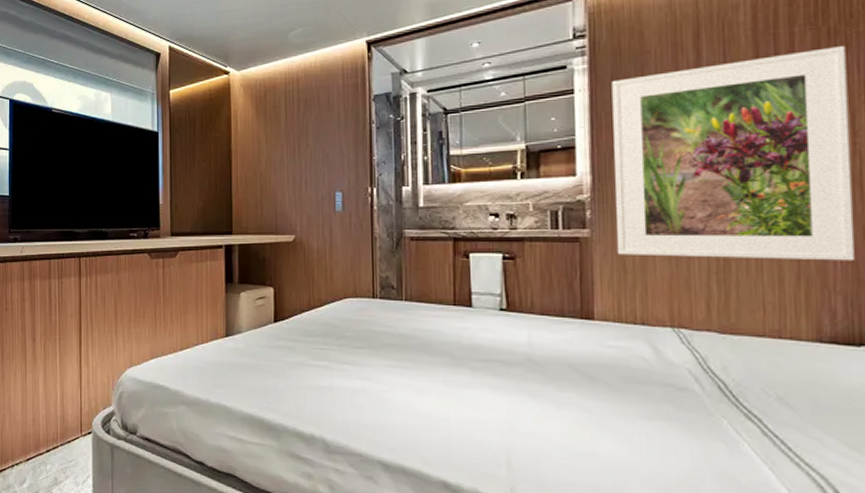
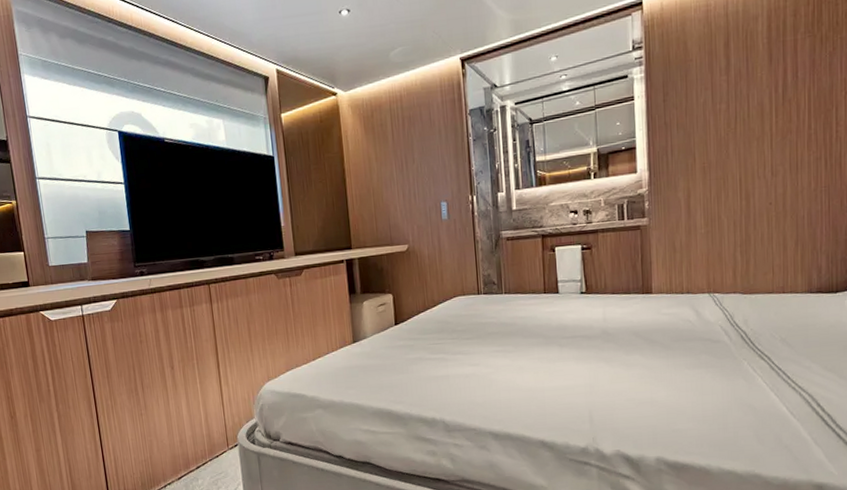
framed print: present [611,46,855,261] -> none [663,50,835,238]

